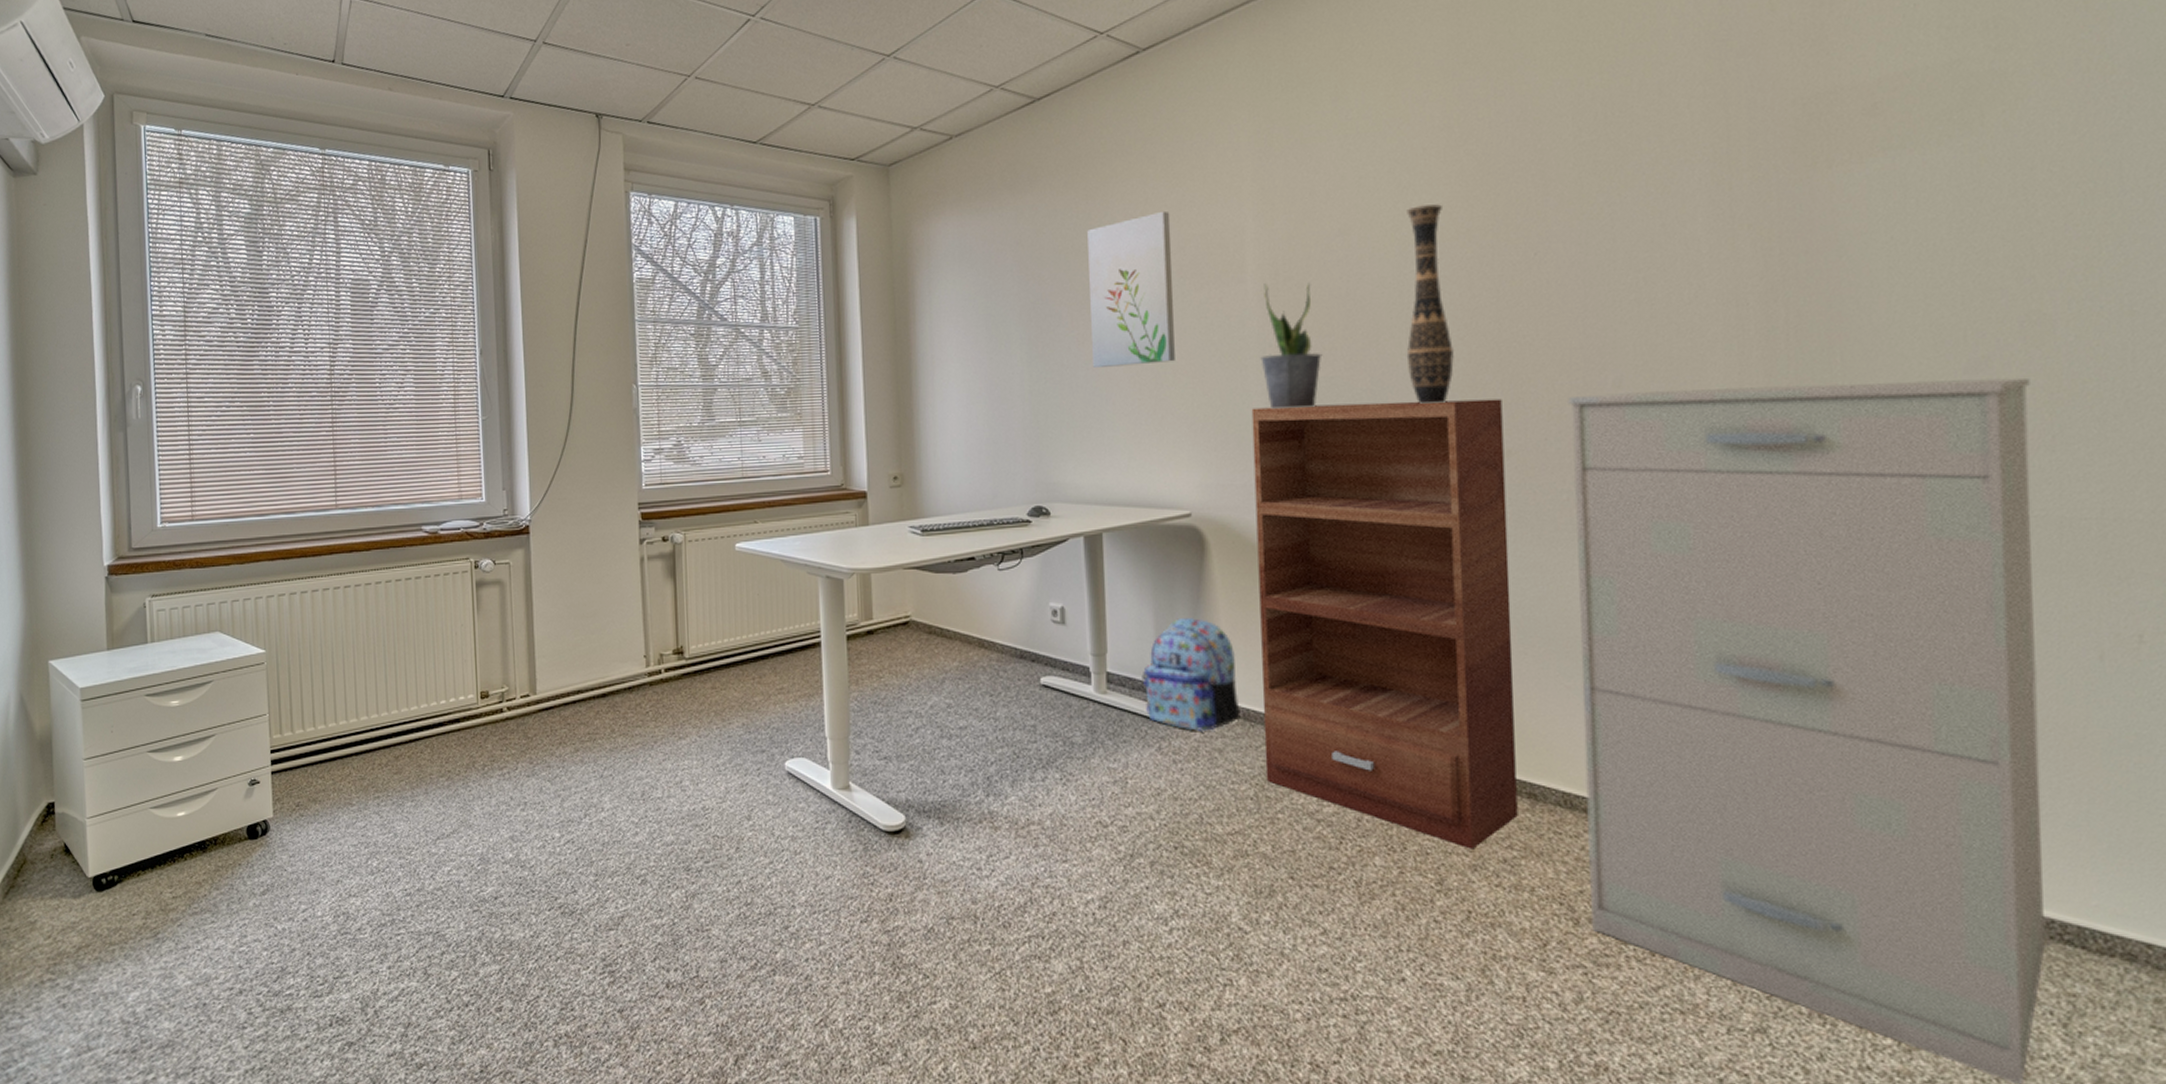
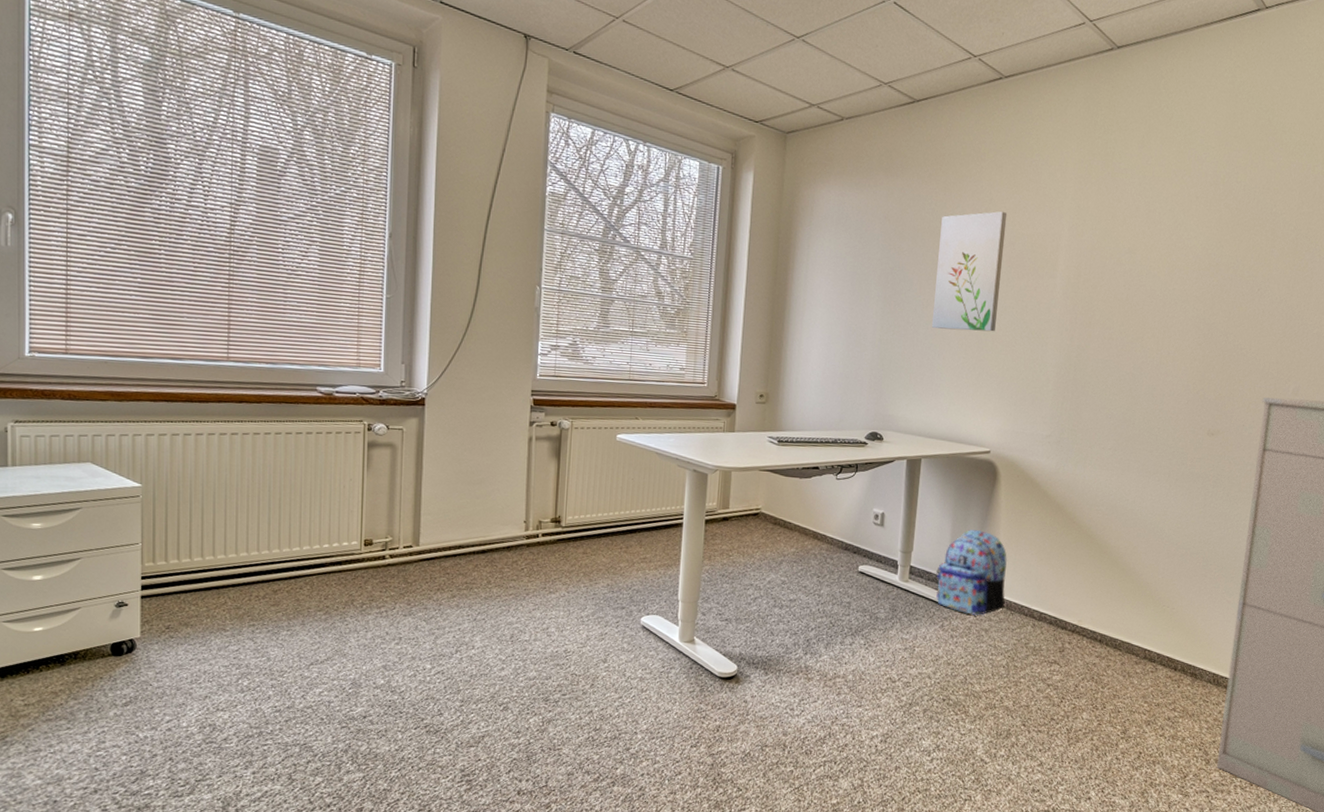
bookshelf: present [1251,399,1518,849] -> none [1016,376,1220,710]
potted plant: present [1260,282,1323,409] -> none [1057,281,1103,381]
decorative vase: present [1406,204,1454,404] -> none [1160,240,1203,390]

